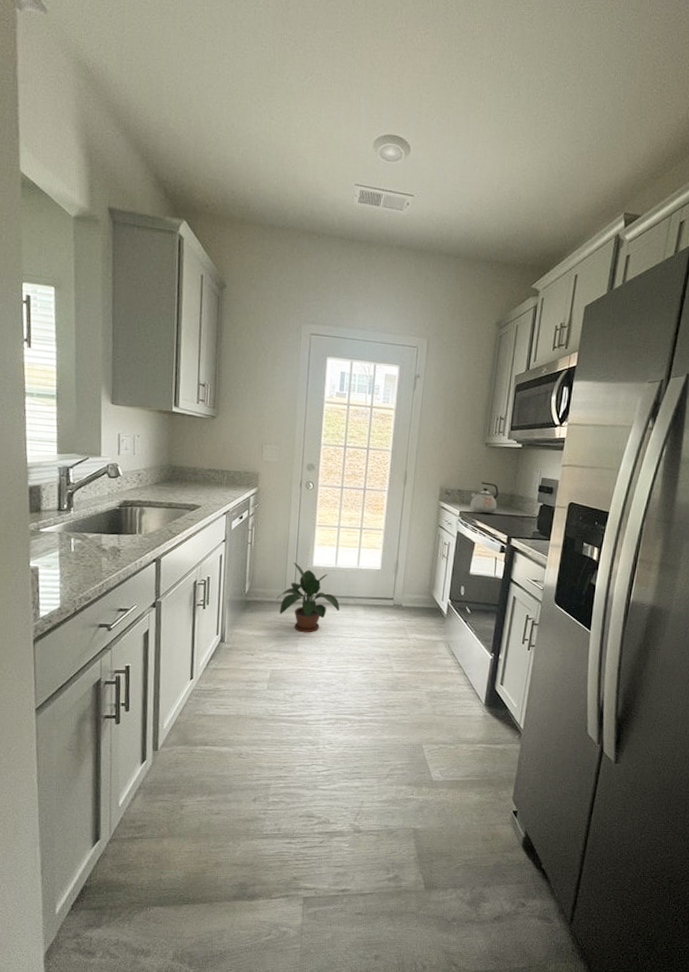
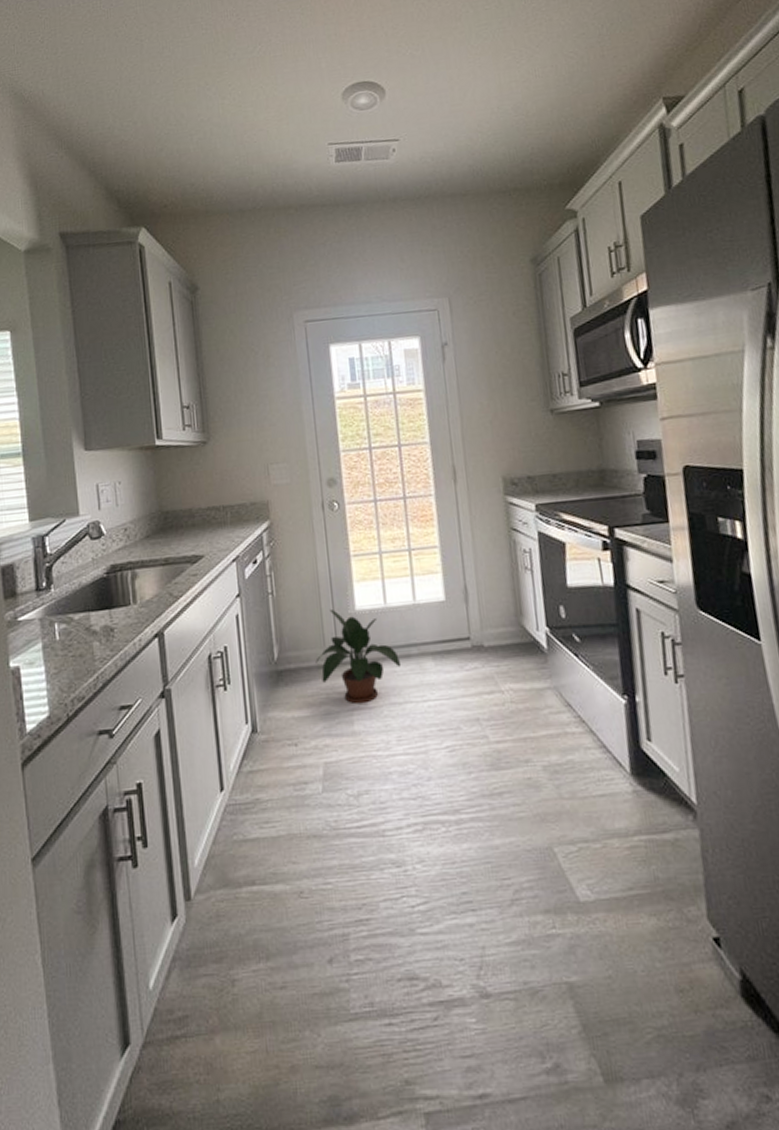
kettle: present [469,482,499,514] -> none [544,459,586,503]

